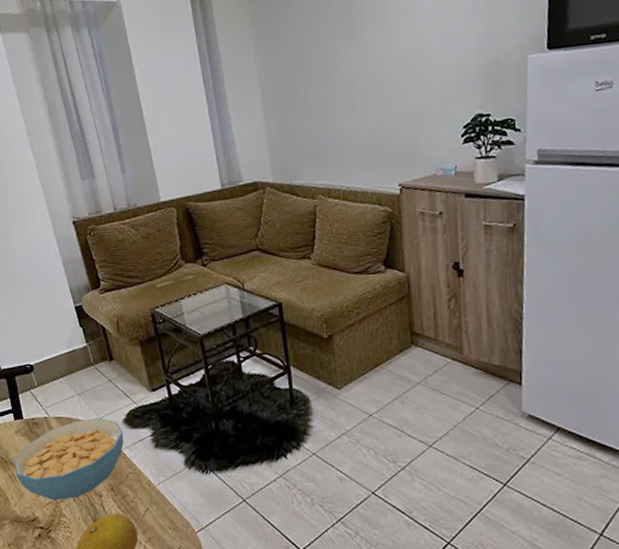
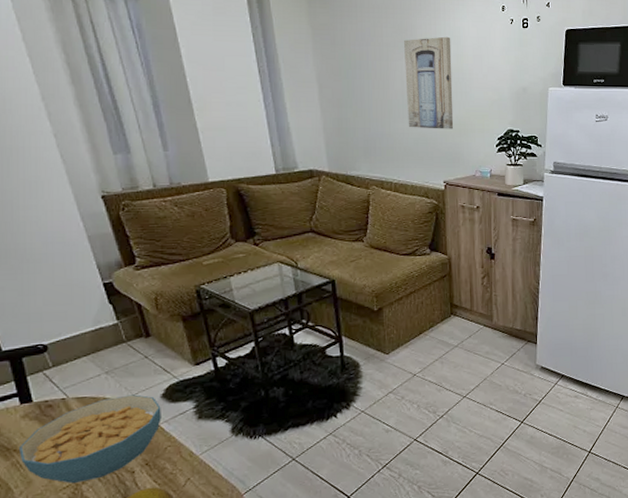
wall art: none [350,12,409,125] -> present [404,36,454,129]

